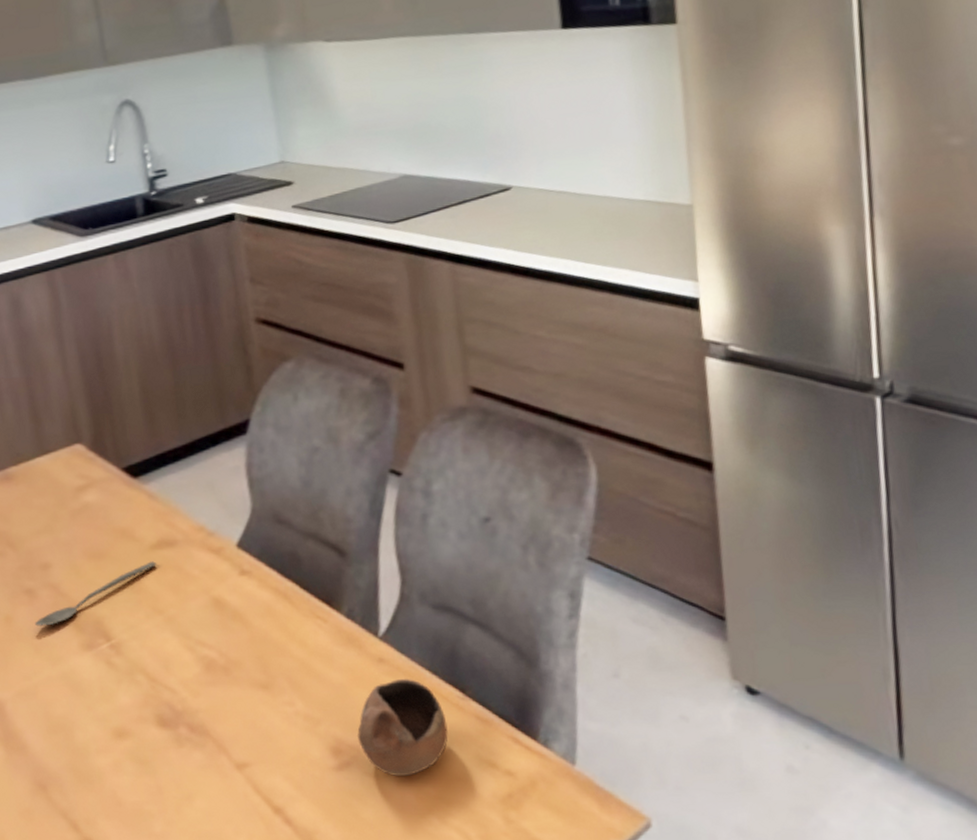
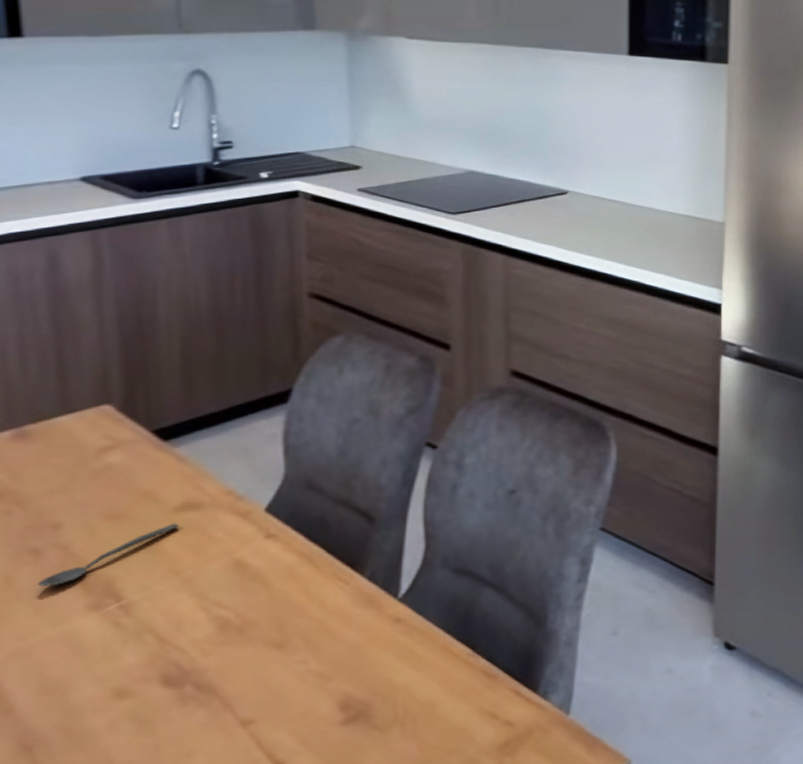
cup: present [357,678,448,776] -> none [367,637,455,728]

